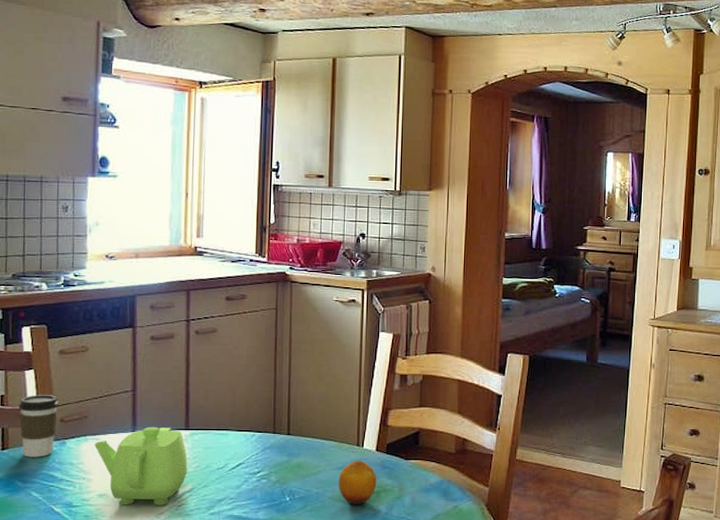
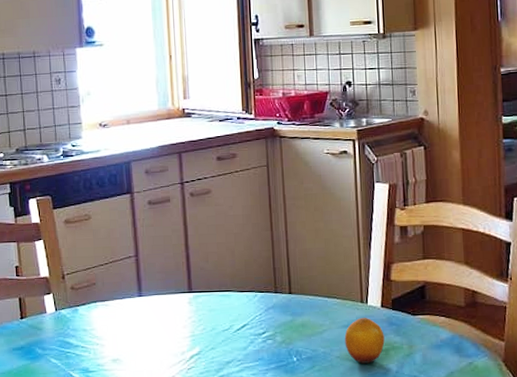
coffee cup: present [19,395,59,457] -> none [32,264,69,325]
teapot: present [94,426,187,505] -> none [104,290,194,370]

